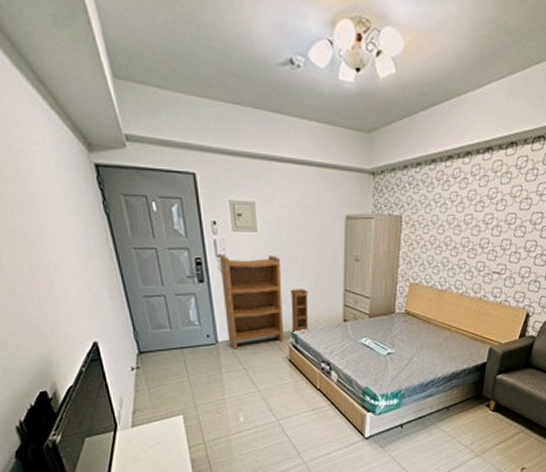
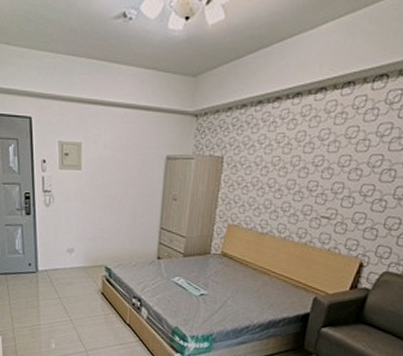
bookshelf: present [219,254,309,349] -> none [45,189,125,279]

